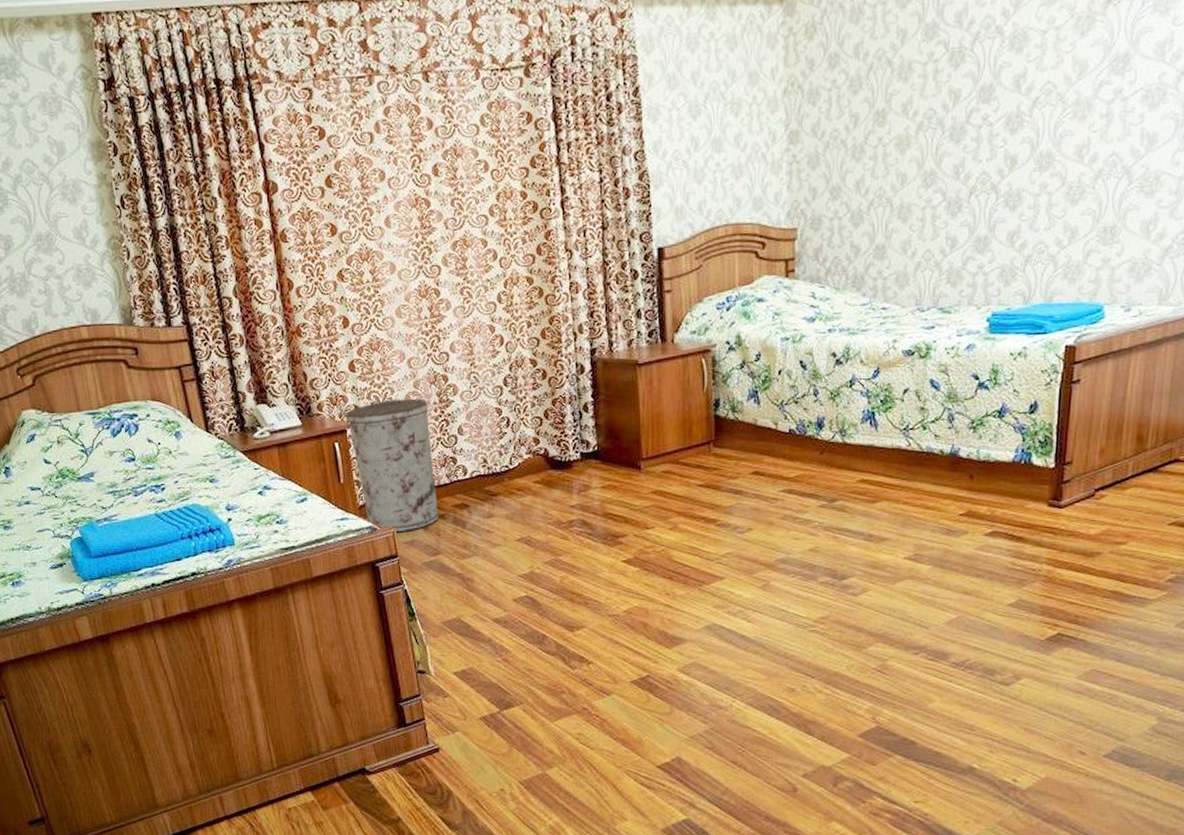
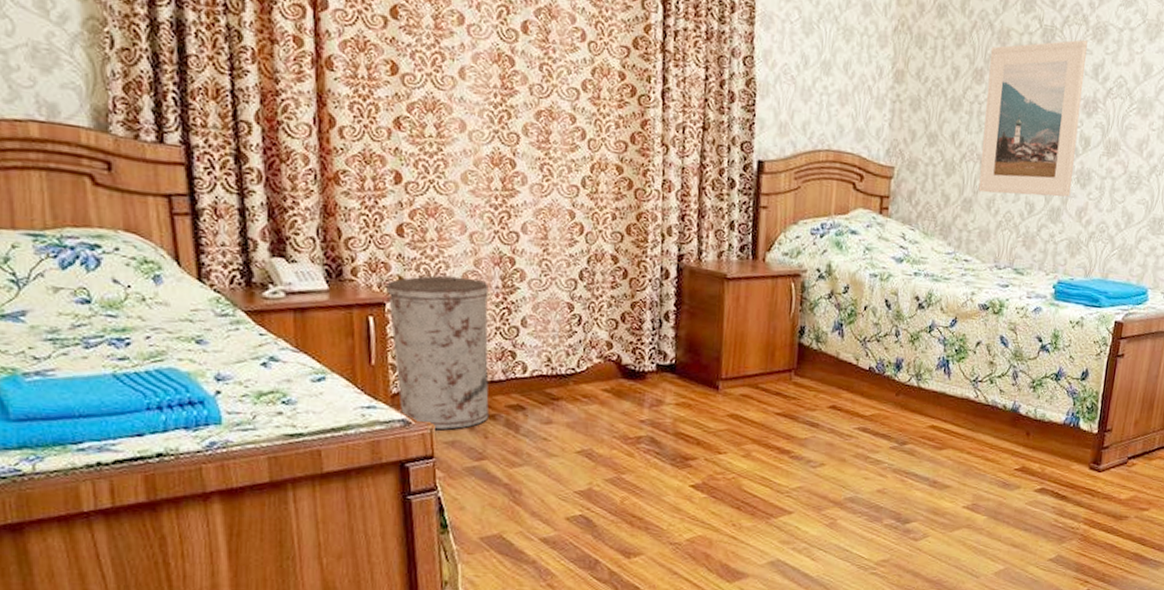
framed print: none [891,53,1004,236] -> present [978,40,1088,197]

